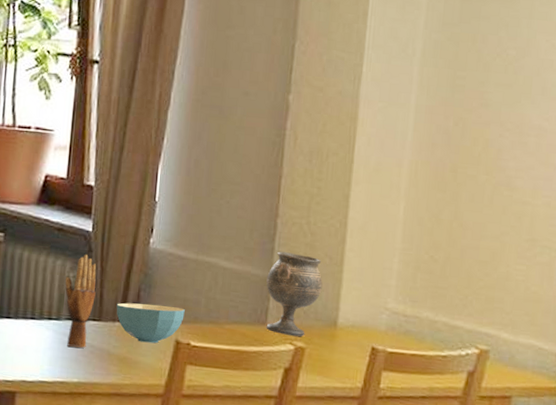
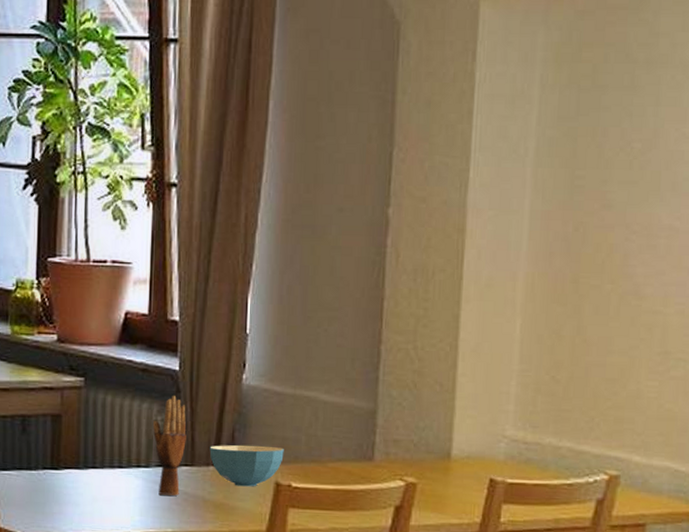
goblet: present [266,251,323,337] -> none [371,381,433,472]

